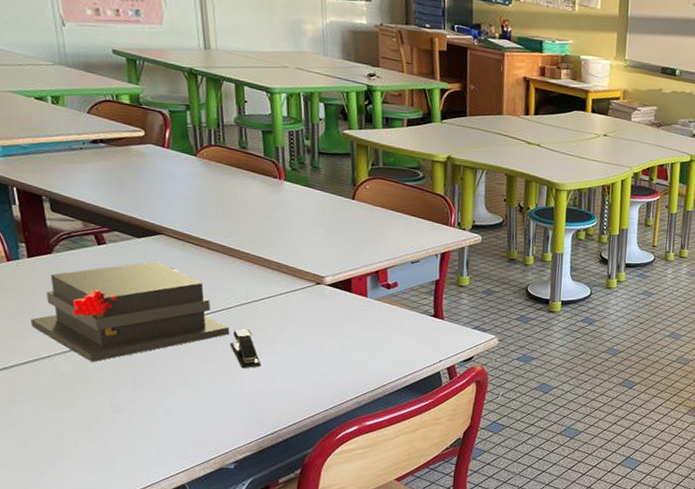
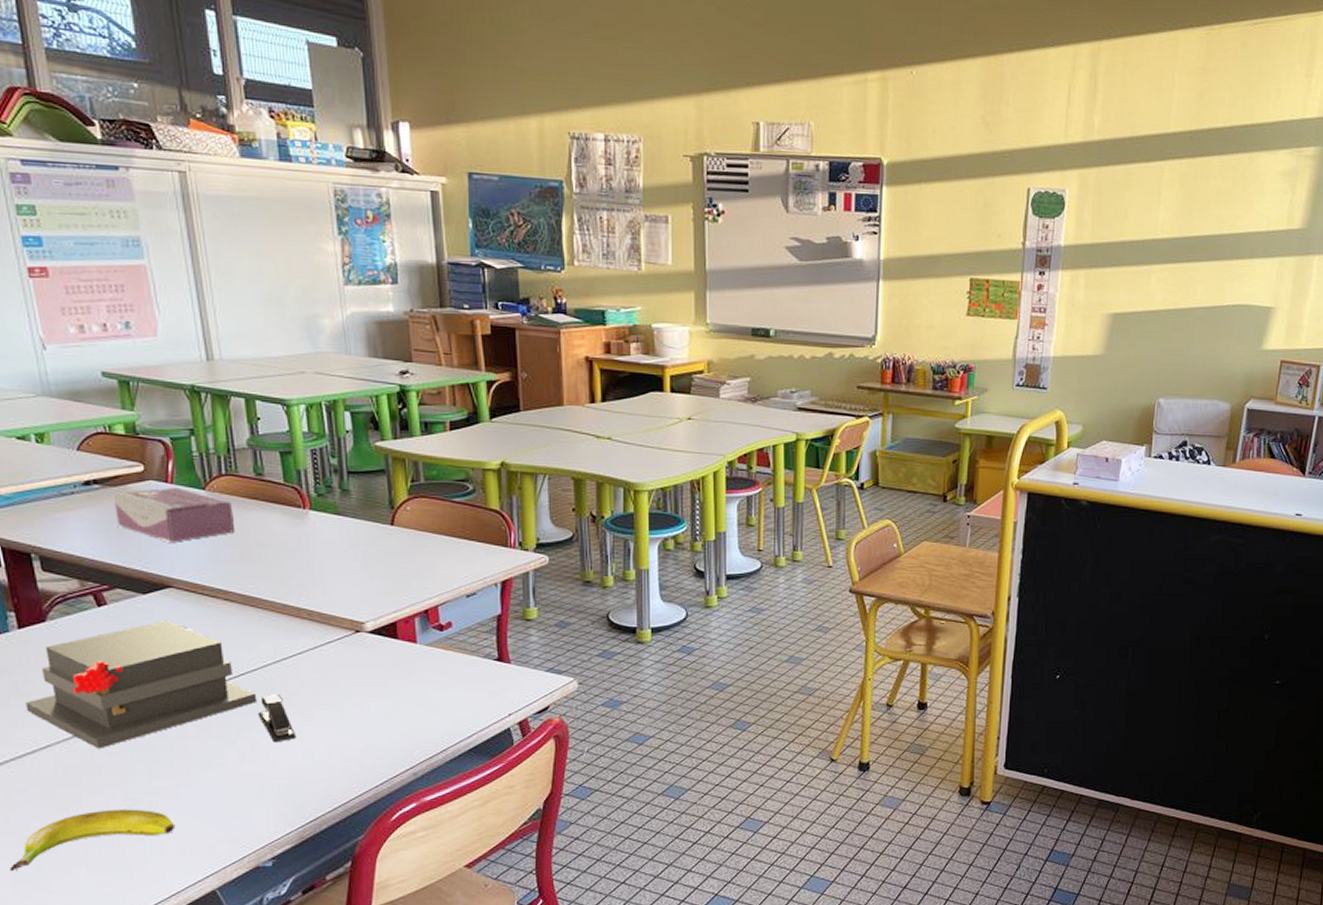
banana: none [10,412,154,458] -> present [10,809,176,872]
tissue box: none [116,151,220,198] -> present [113,487,236,542]

